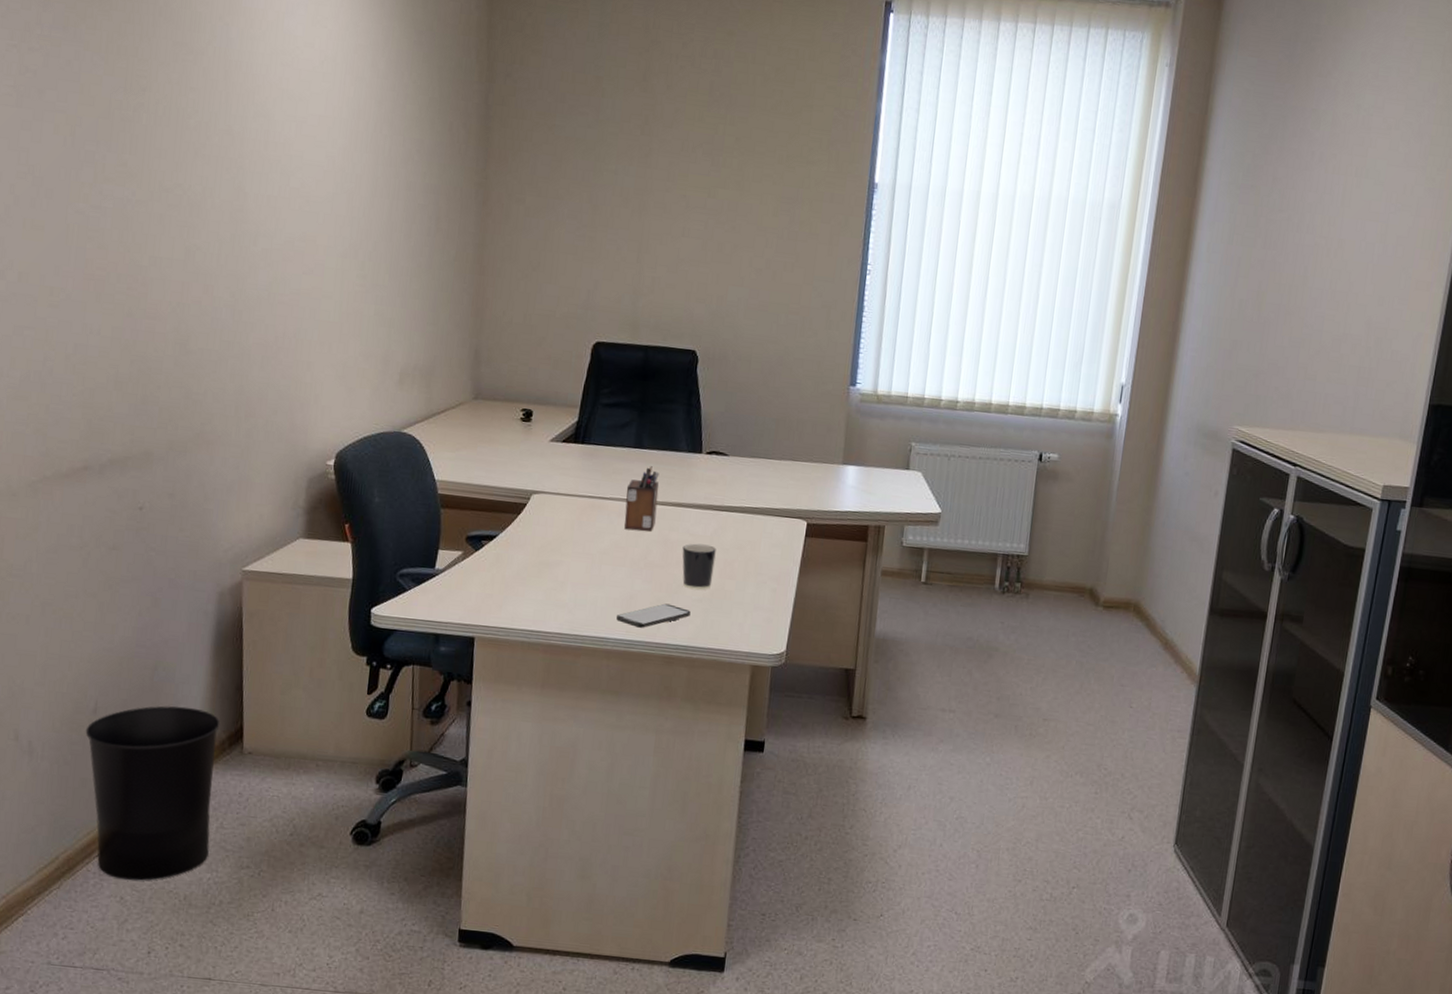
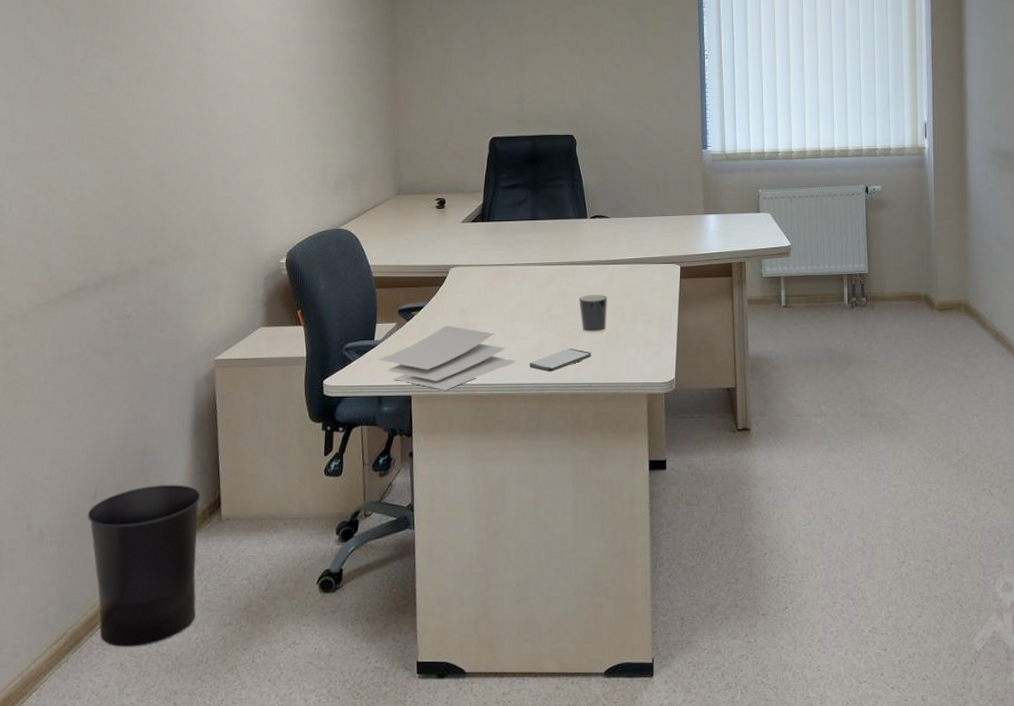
papers: none [438,560,602,636] -> present [378,325,517,390]
desk organizer: present [624,466,660,533] -> none [528,234,555,289]

